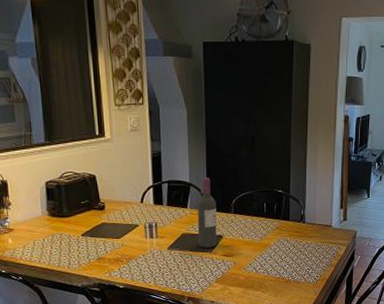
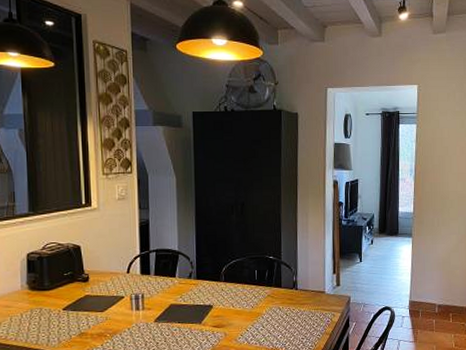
wine bottle: present [197,178,217,248] -> none [186,246,207,319]

